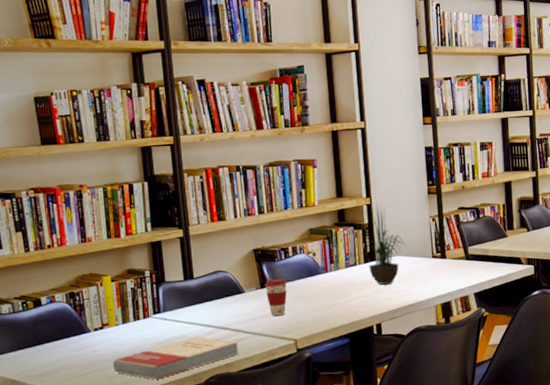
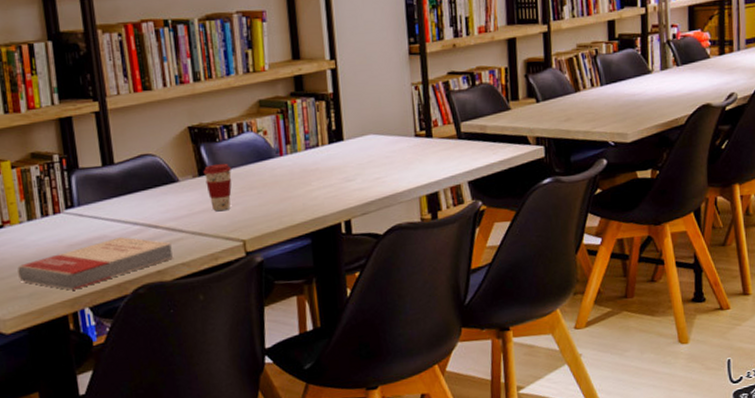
potted plant: present [361,204,406,285] -> none [325,68,381,171]

